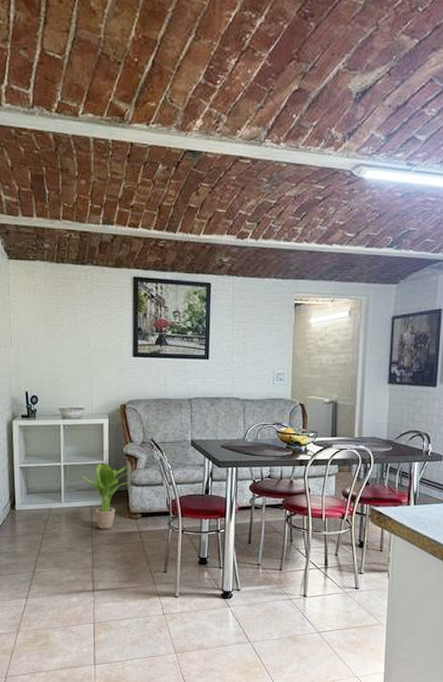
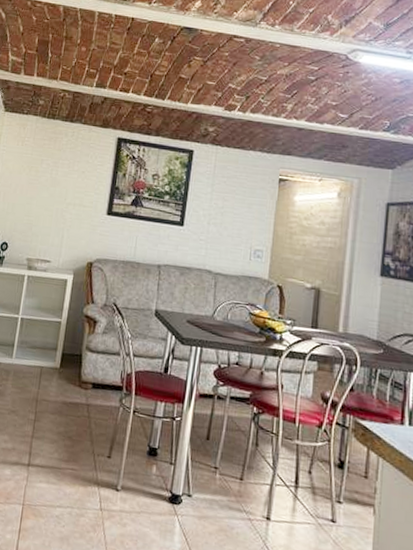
potted plant: present [79,462,131,530] -> none [34,320,89,396]

